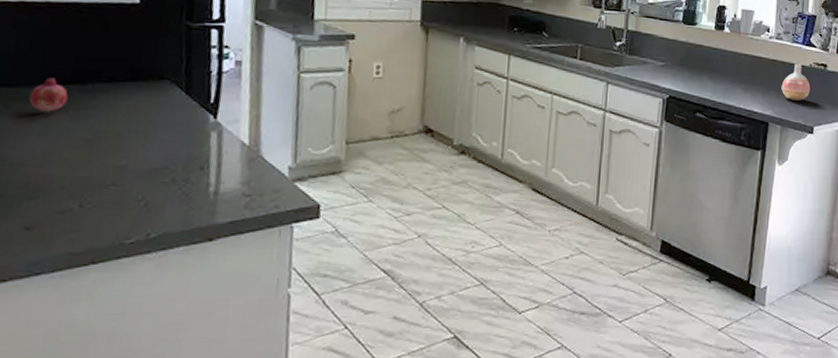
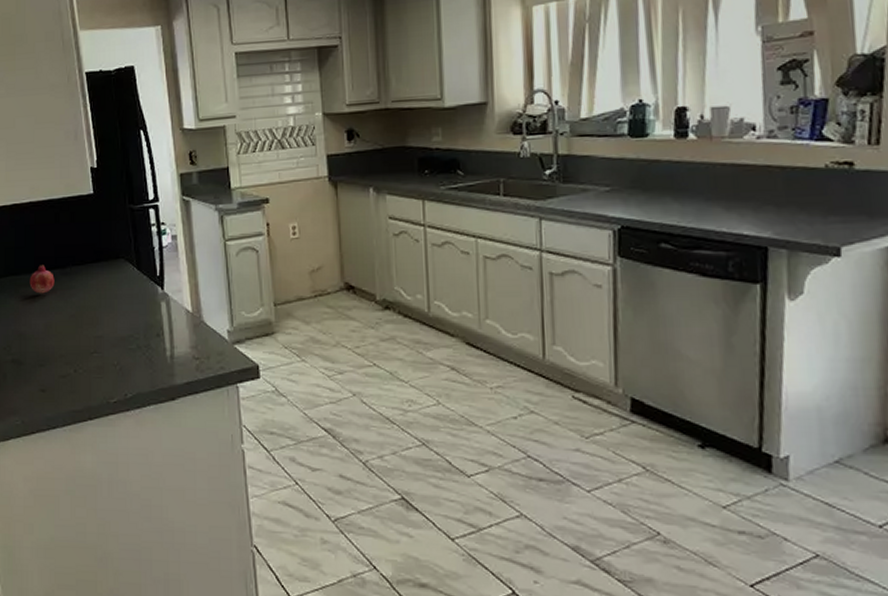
vase: present [781,64,811,101] -> none [782,166,830,215]

